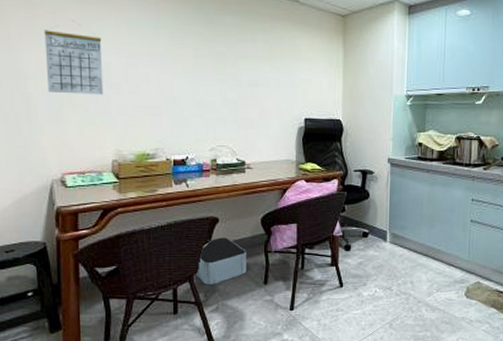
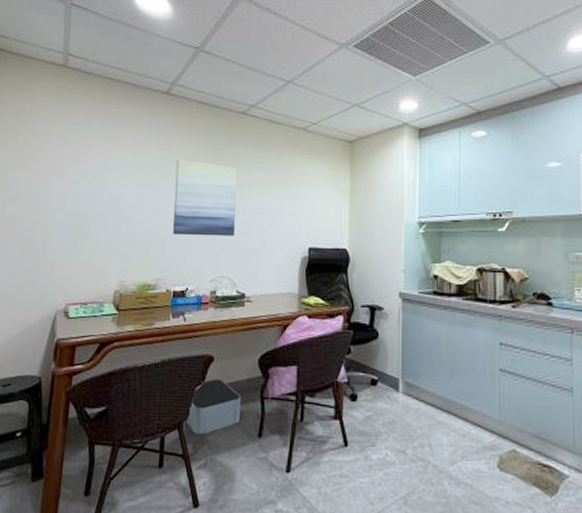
calendar: present [44,30,104,95] -> none [64,164,118,225]
wall art: none [165,27,232,108] -> present [173,158,237,237]

